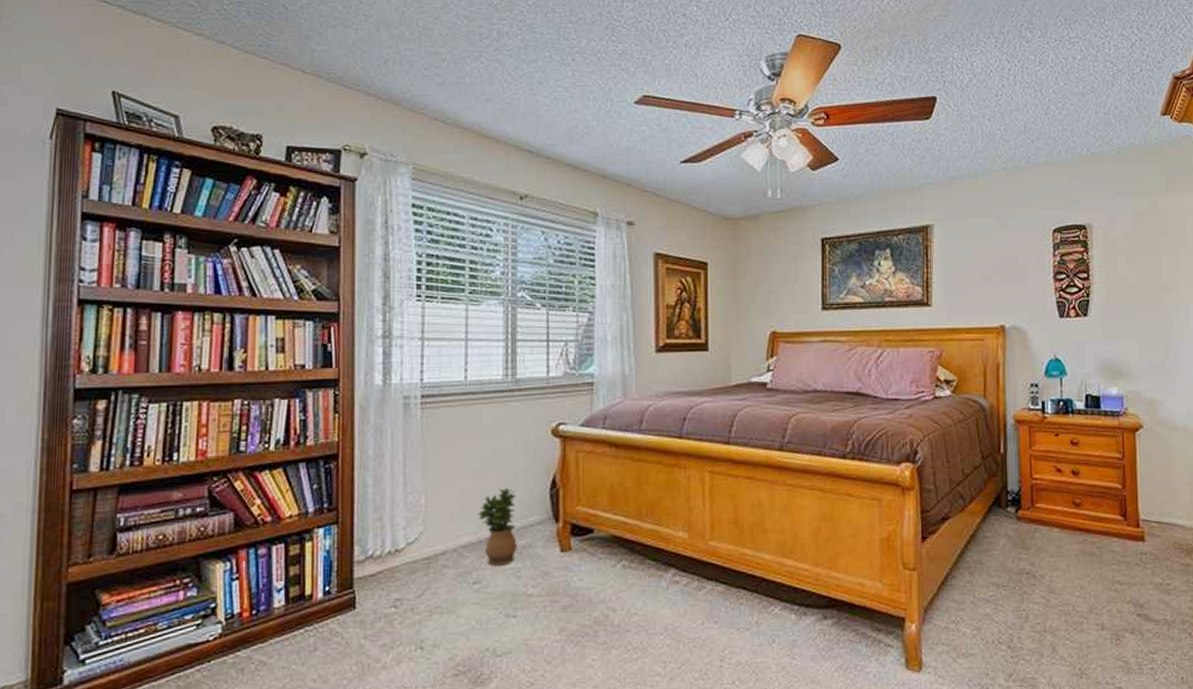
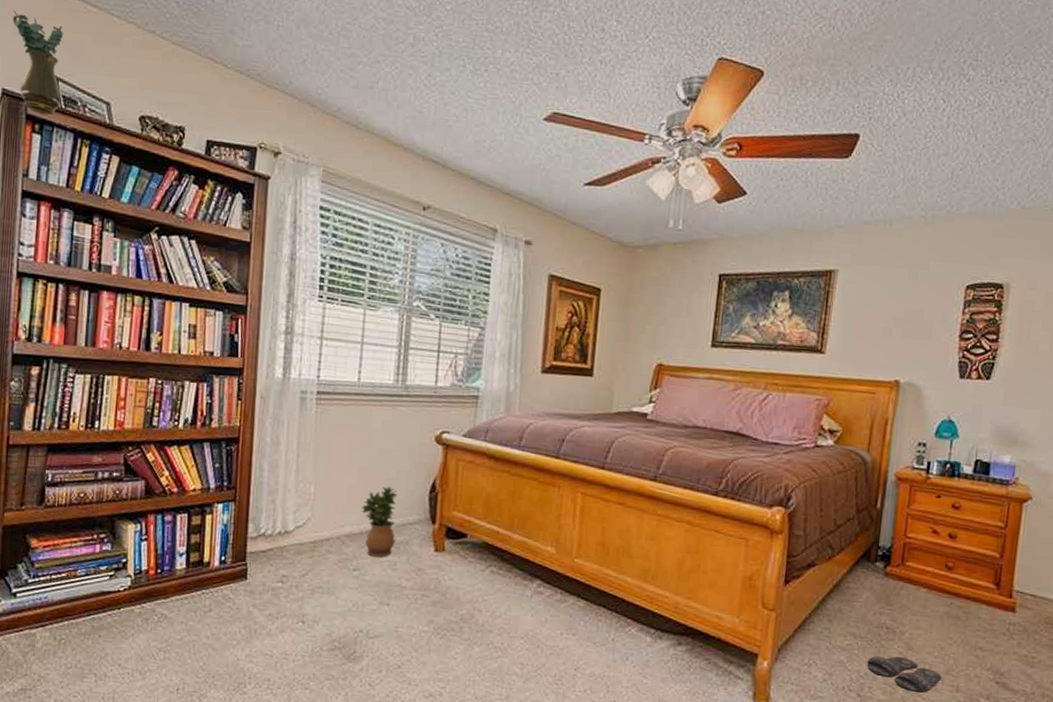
vase: none [67,29,124,133] -> present [12,11,63,116]
slippers: none [1013,601,1086,636] -> present [867,656,942,693]

